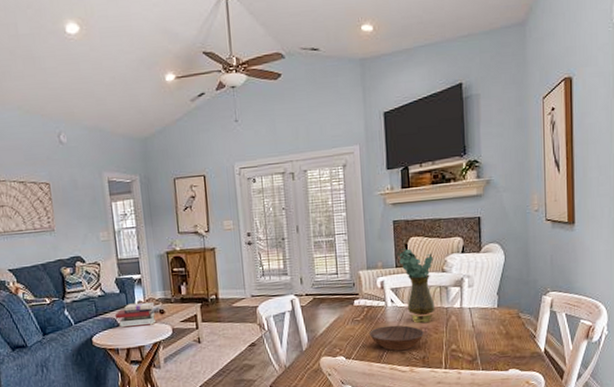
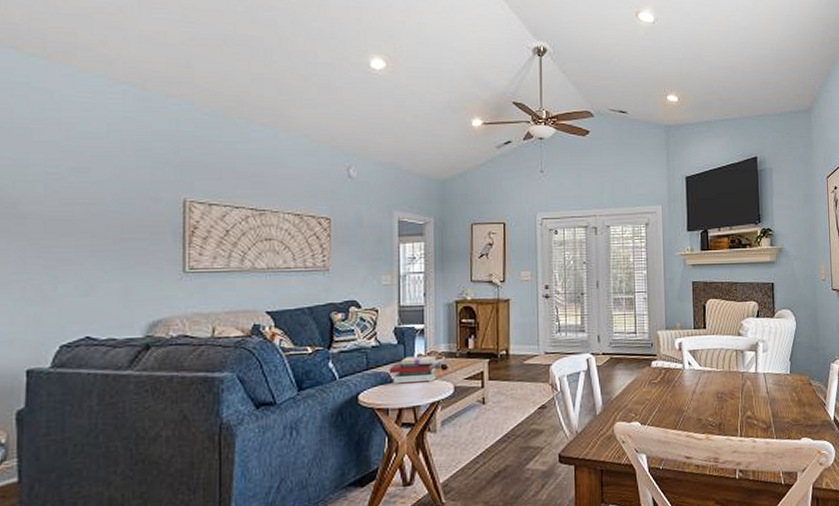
bowl: present [369,325,424,351] -> none [666,389,720,417]
vase: present [397,247,436,324] -> none [695,308,732,388]

